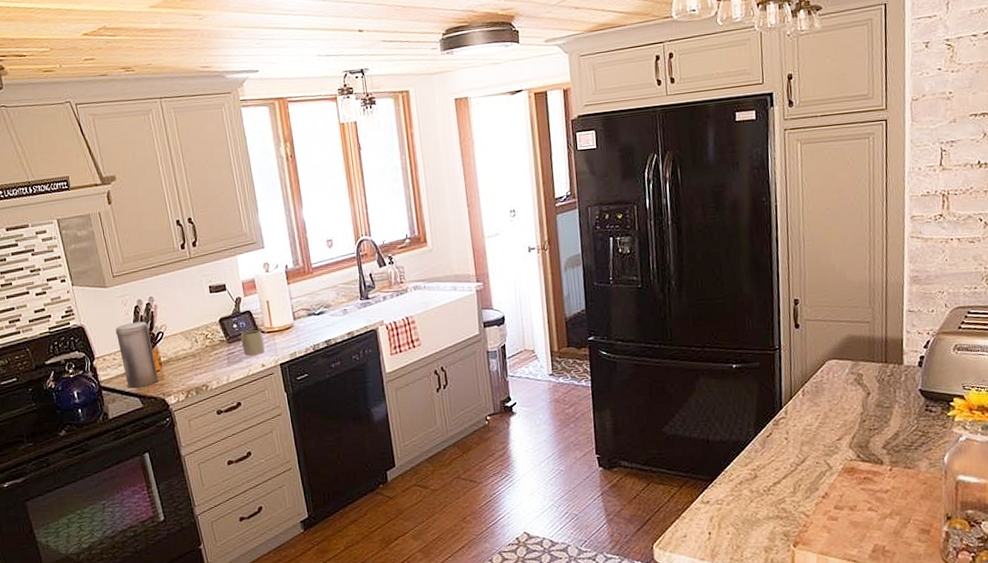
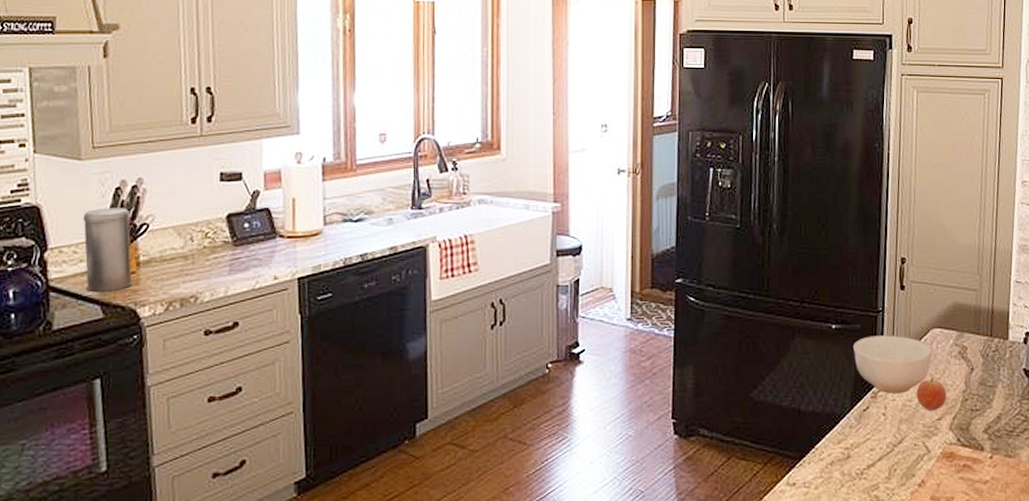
mug: present [240,330,265,356] -> none [251,233,281,264]
bowl: none [753,369,830,420] -> present [852,335,933,393]
fruit: none [815,403,845,433] -> present [916,377,947,411]

